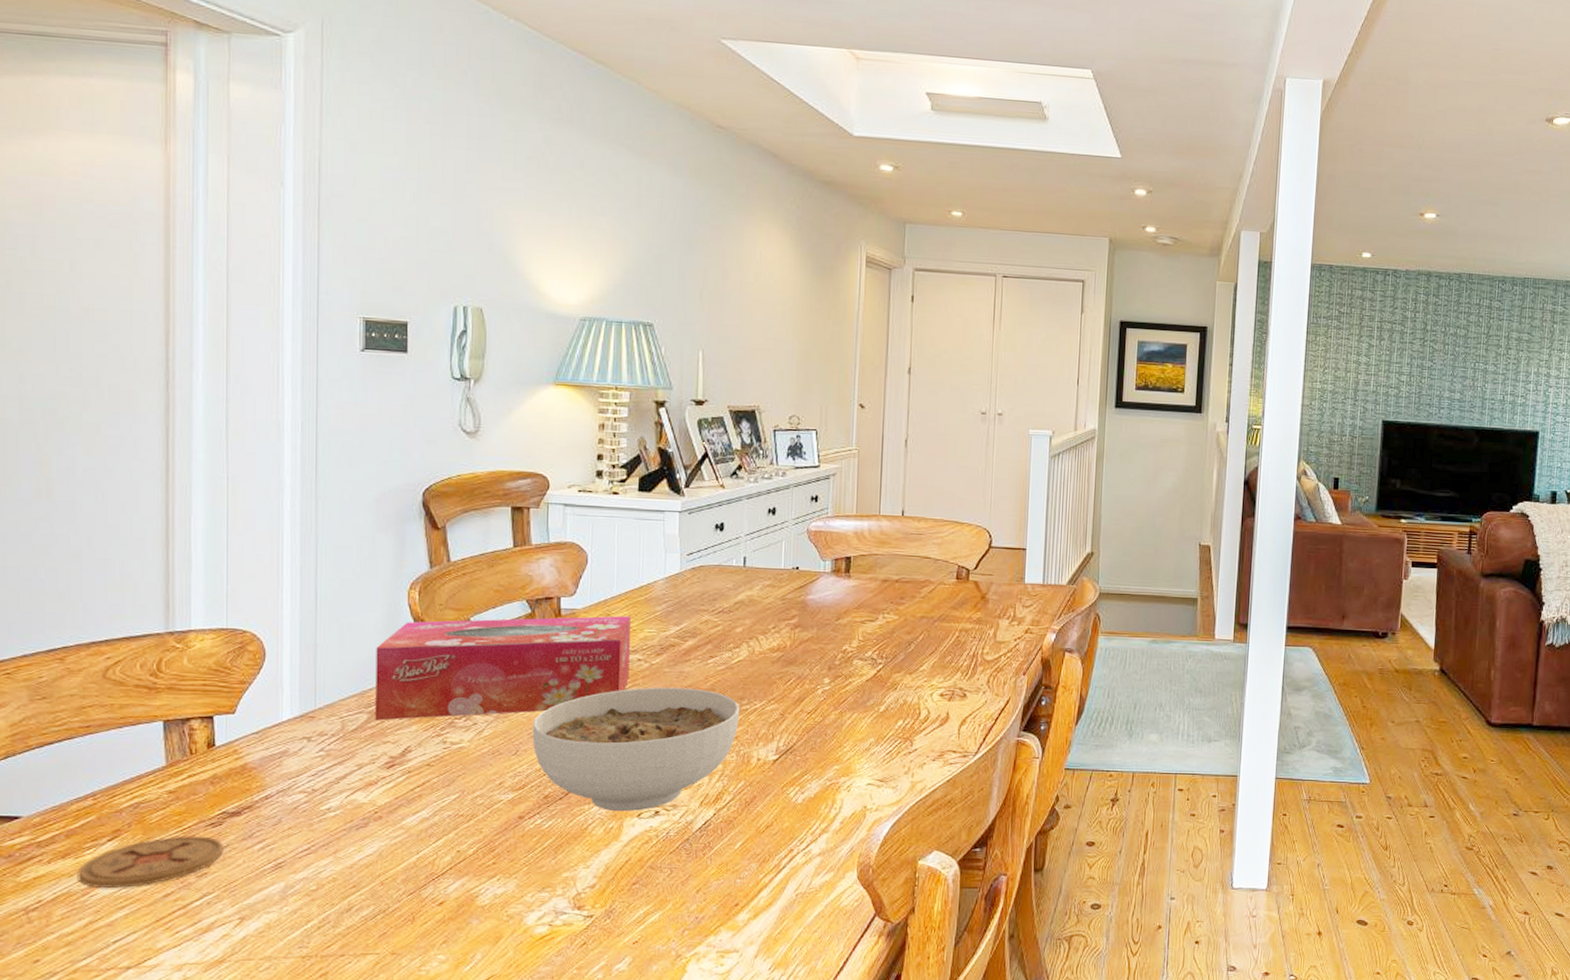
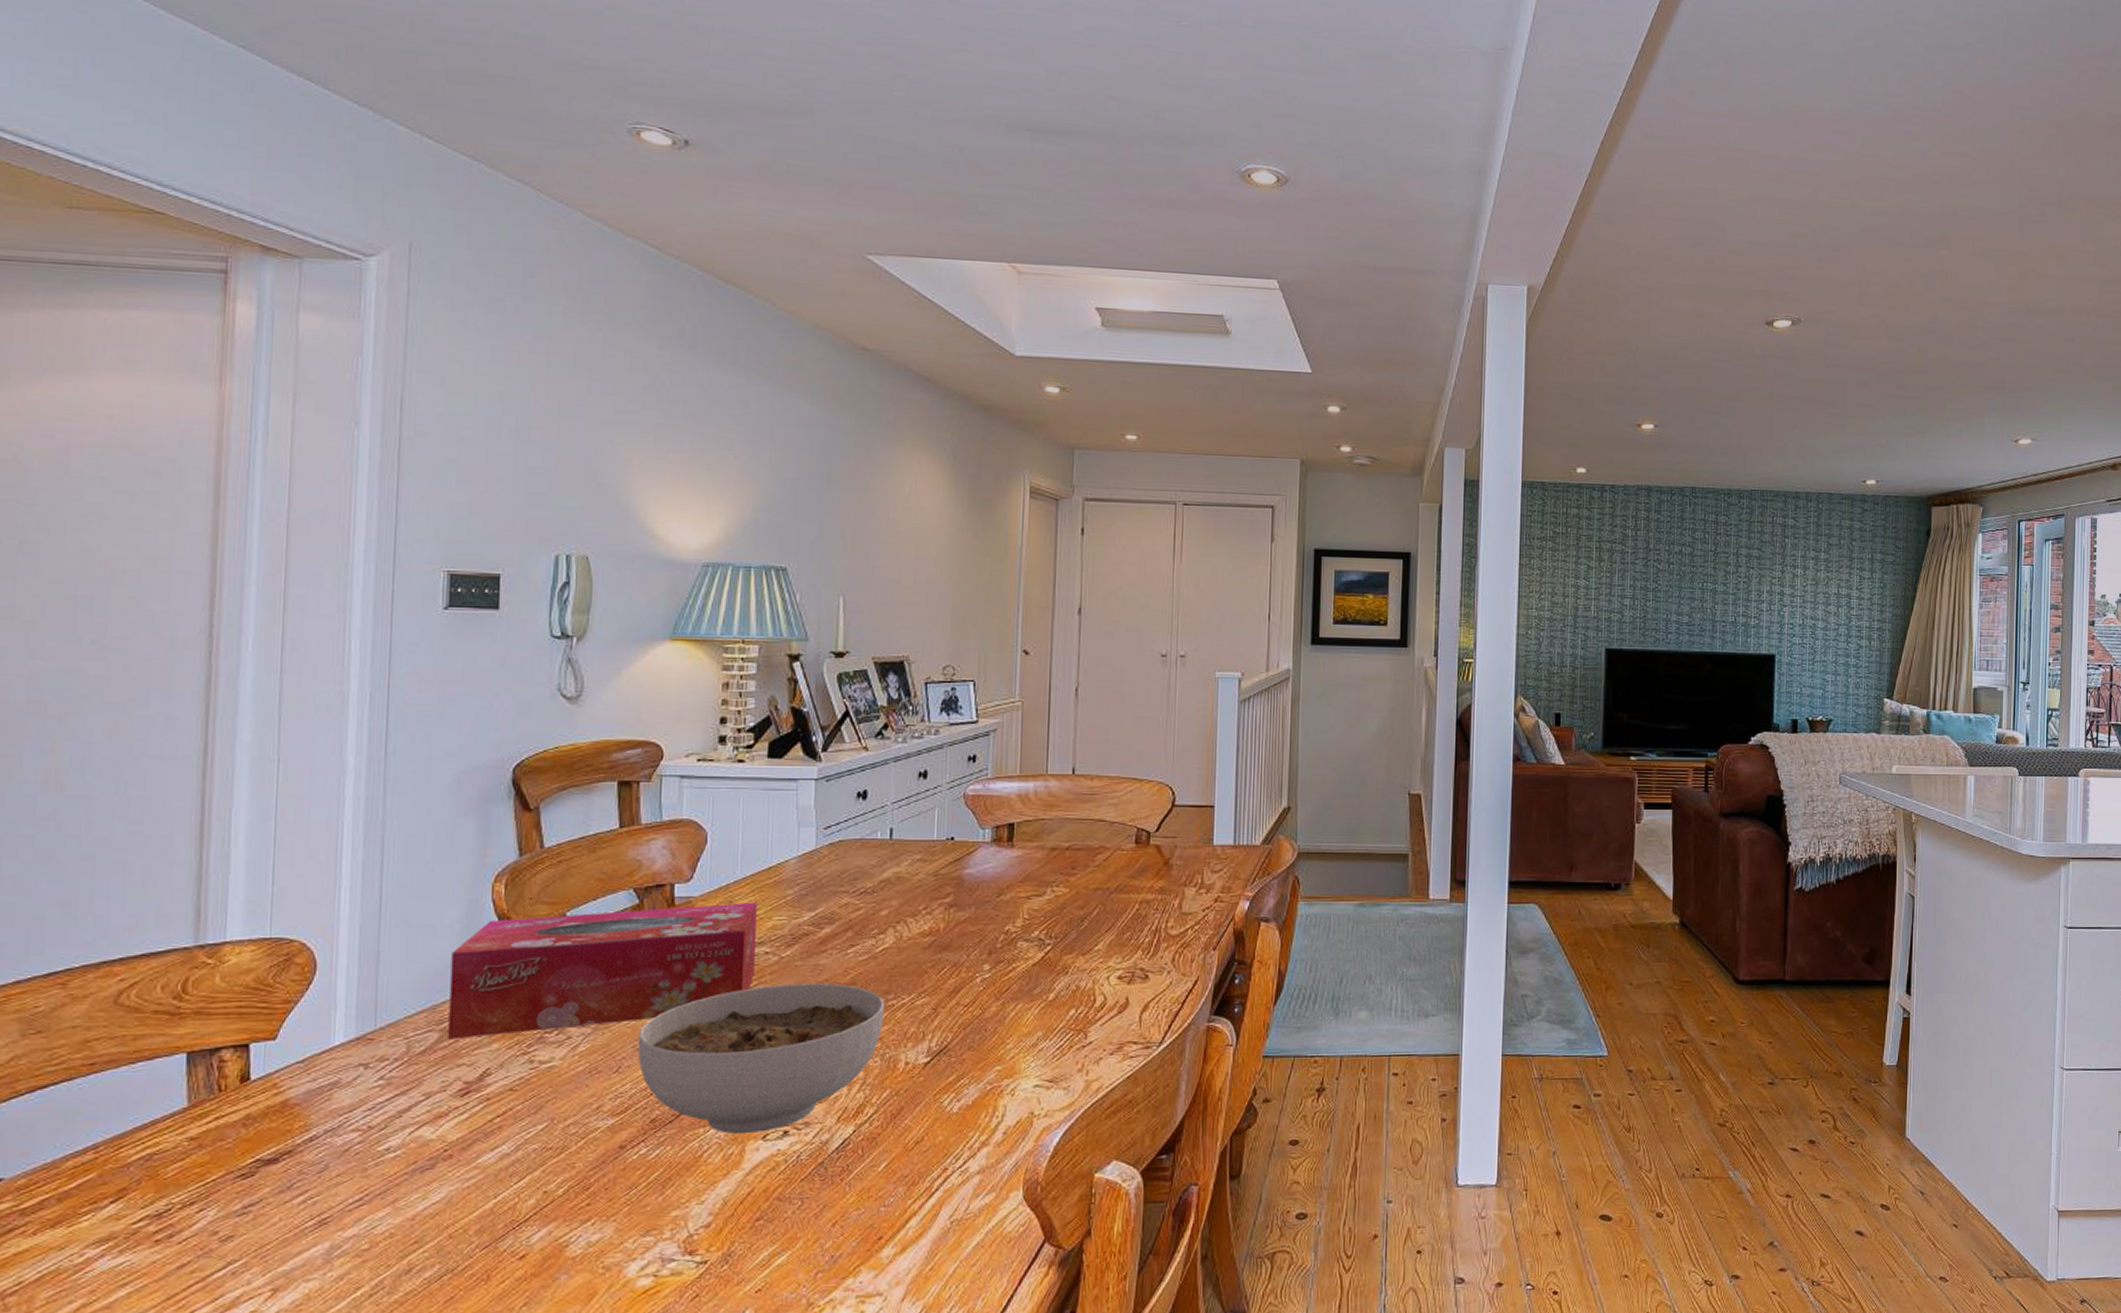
coaster: present [77,836,223,888] -> none [69,1190,255,1262]

